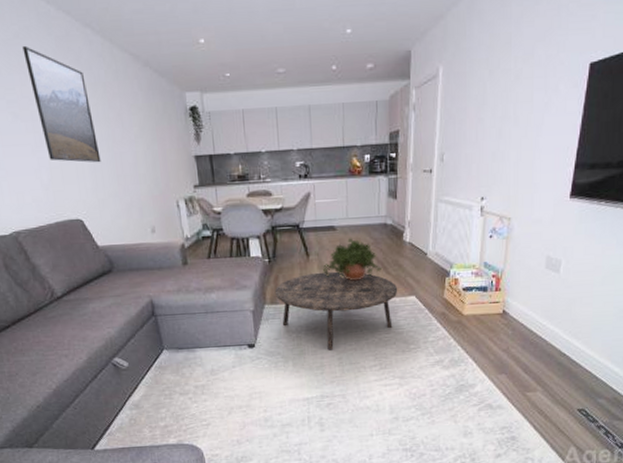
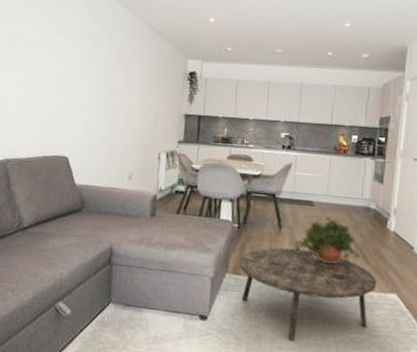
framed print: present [22,45,101,163] -> none [55,9,105,109]

